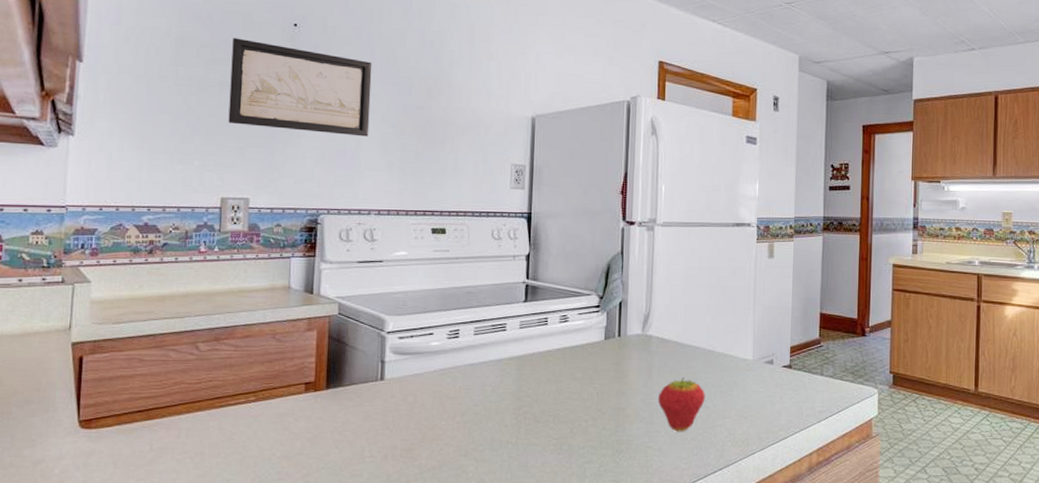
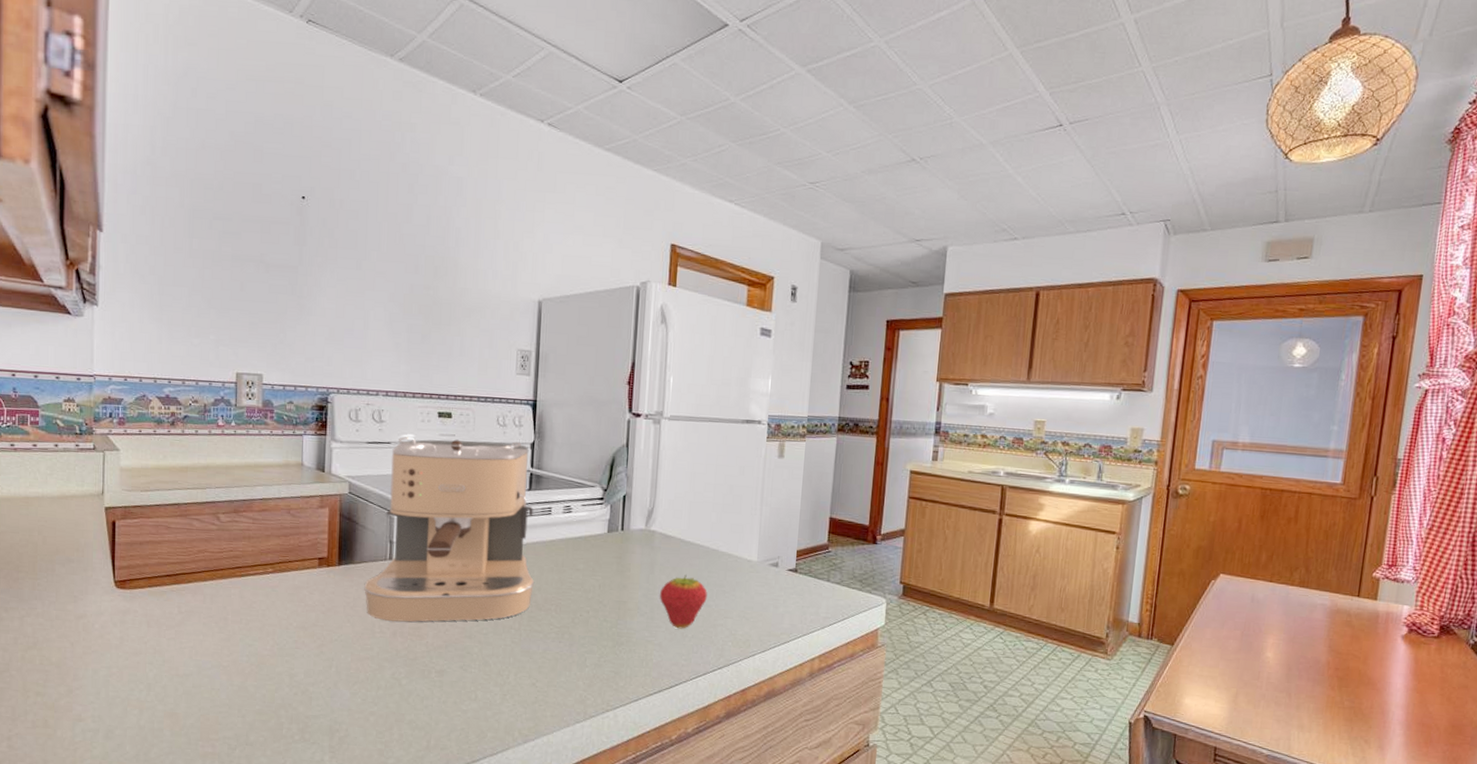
wall art: present [228,38,372,137] -> none [241,210,379,316]
coffee maker: none [353,254,532,444] -> present [364,436,535,622]

